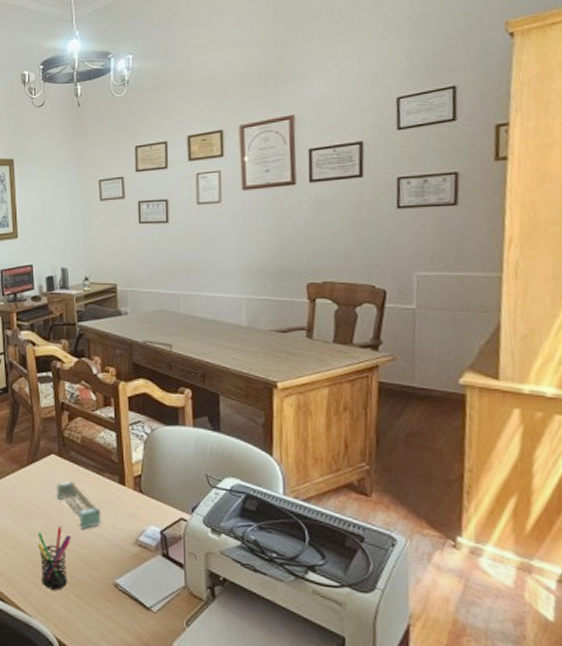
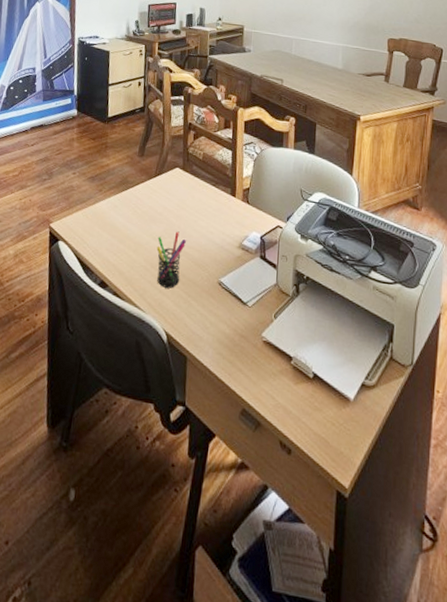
shelf: present [56,481,100,530] -> none [177,191,213,235]

